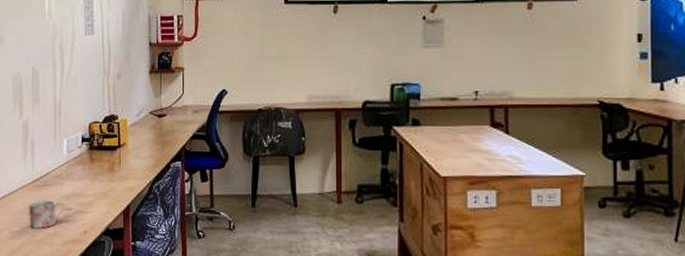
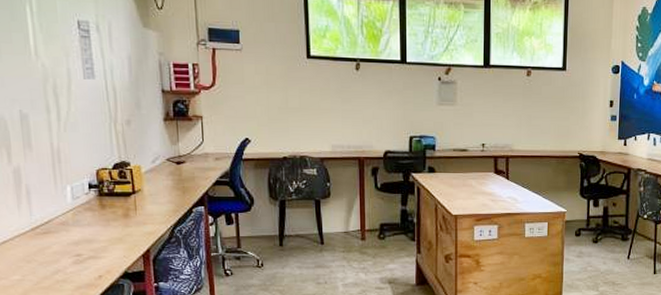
mug: present [28,199,66,230] -> none [29,247,75,277]

